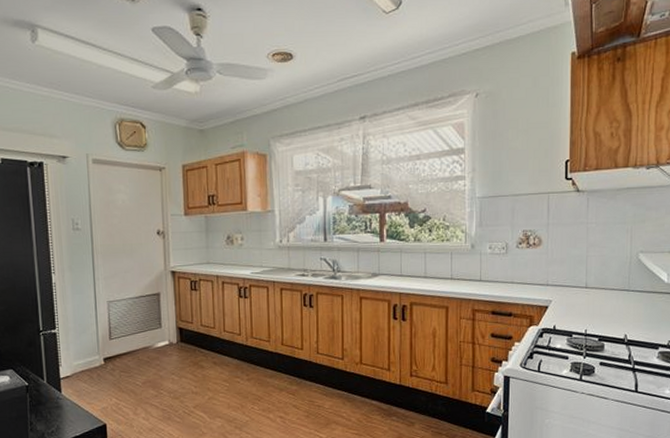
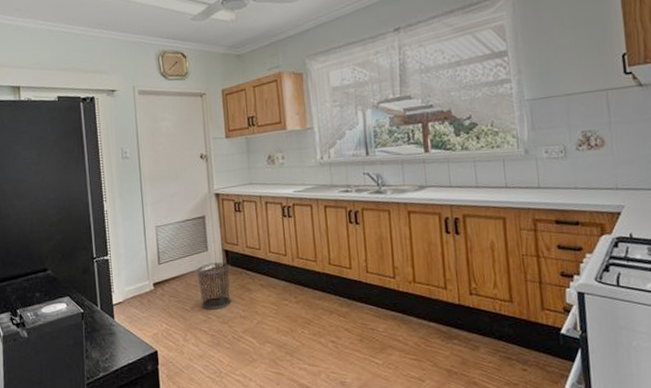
waste bin: none [149,339,184,385] -> present [196,261,231,310]

